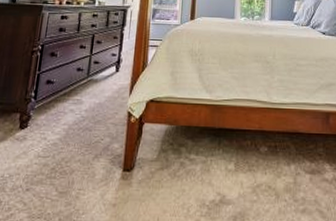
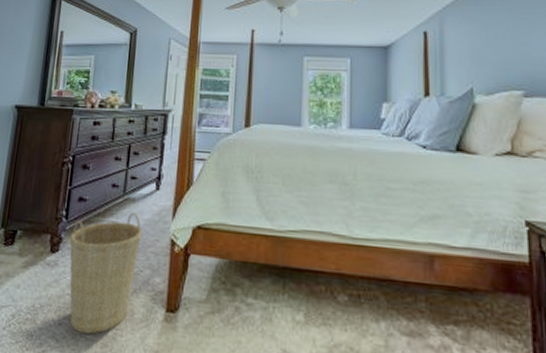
basket: none [37,90,104,196] -> present [69,211,143,334]

